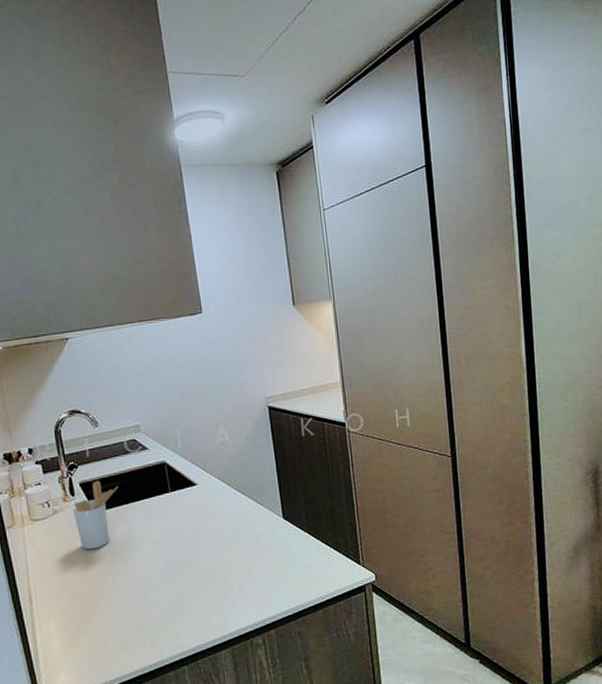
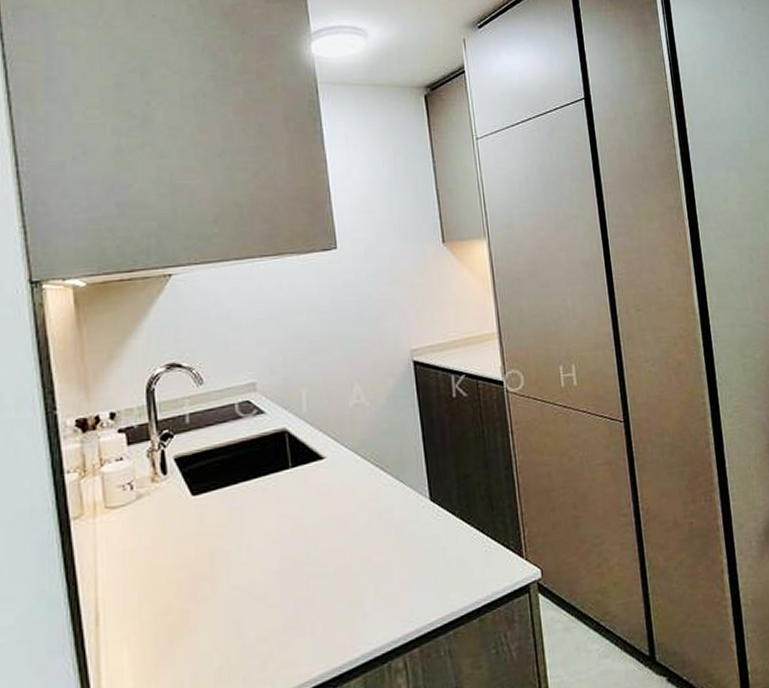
utensil holder: present [72,481,119,550] -> none [163,454,225,547]

